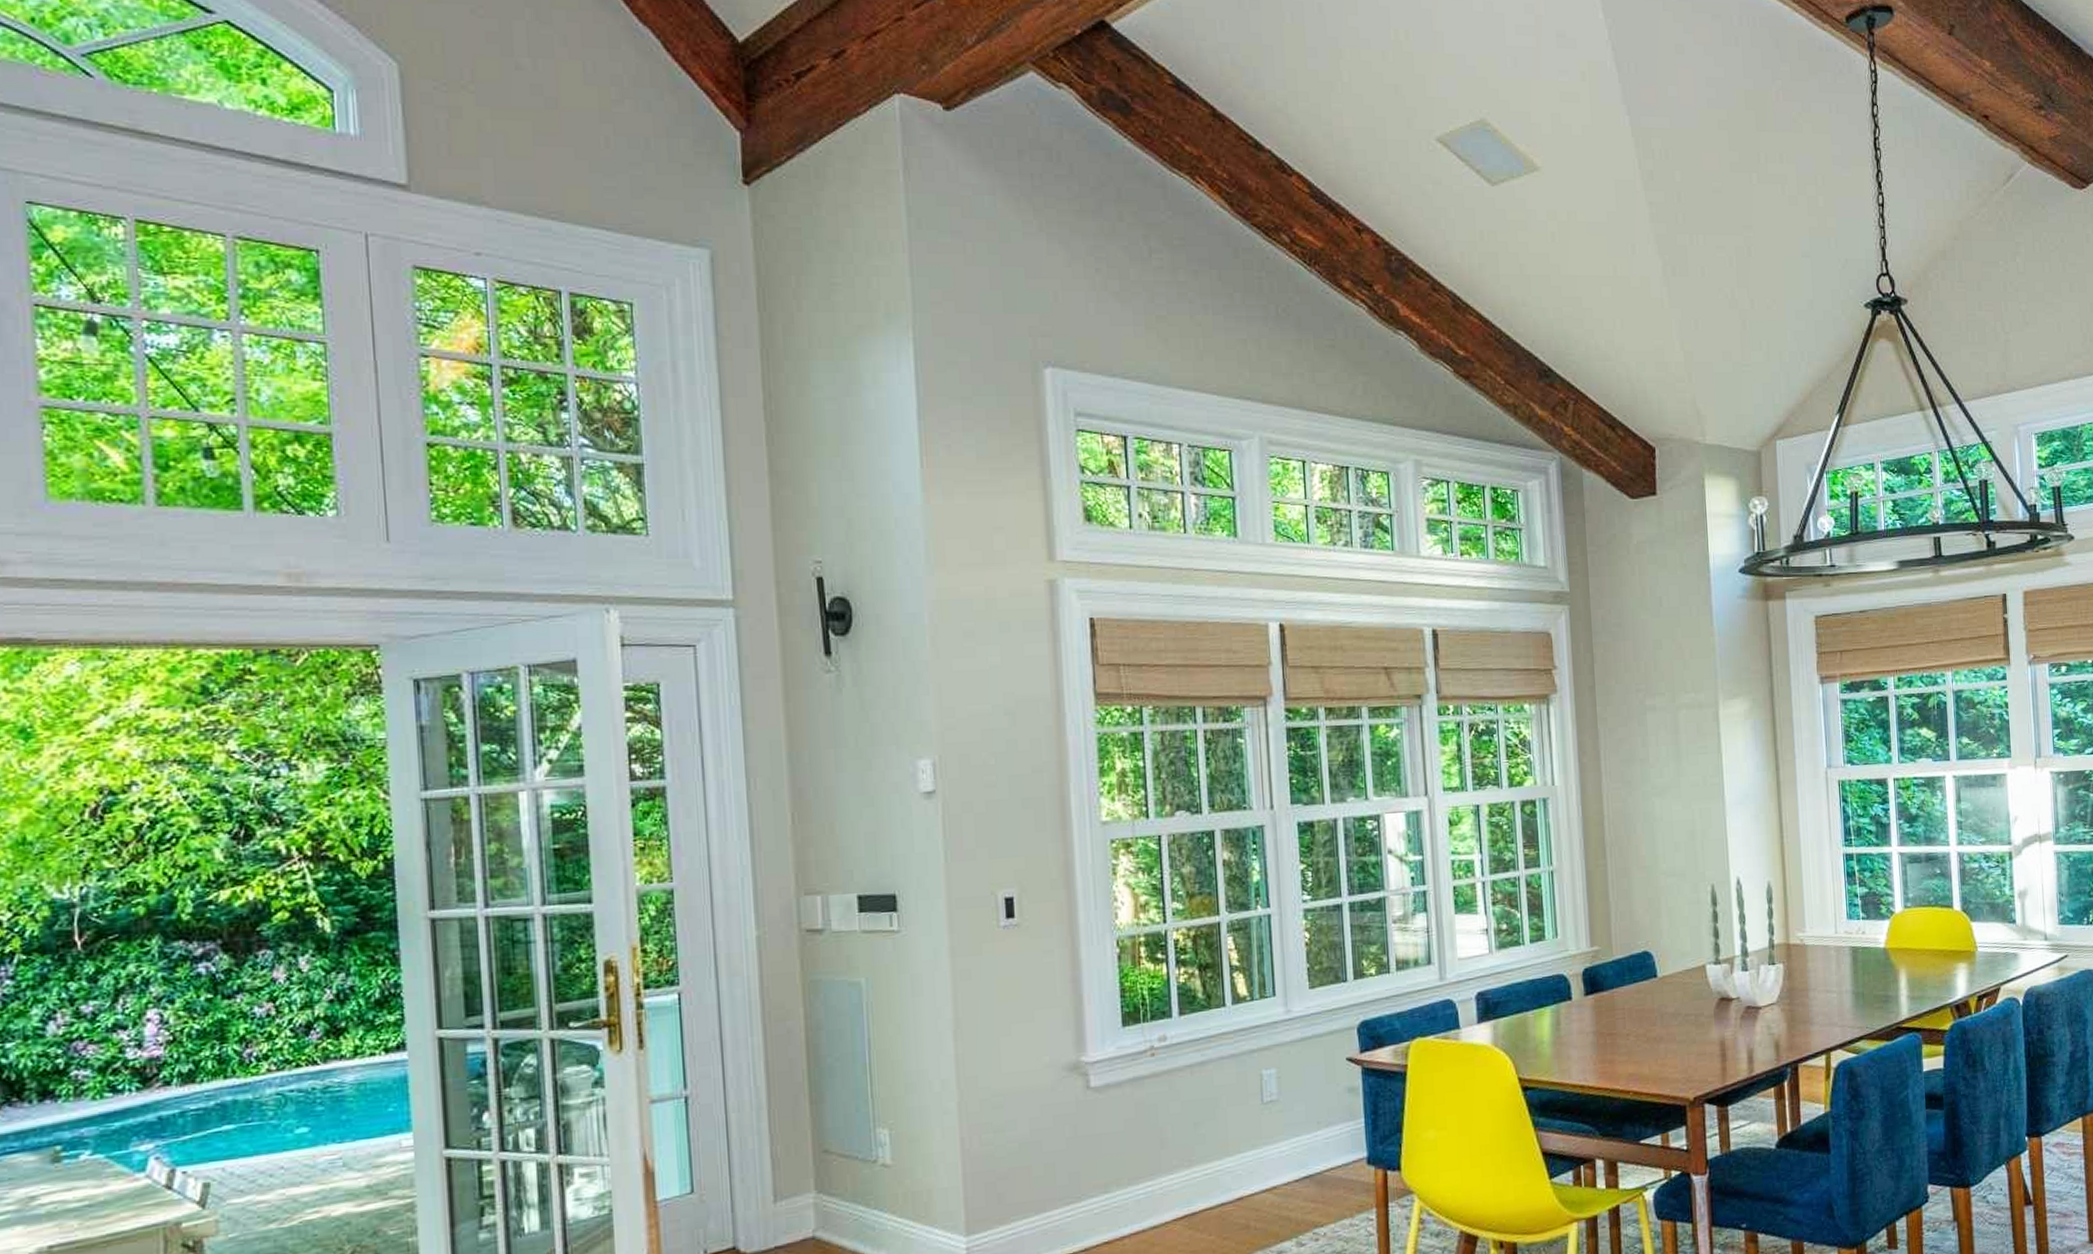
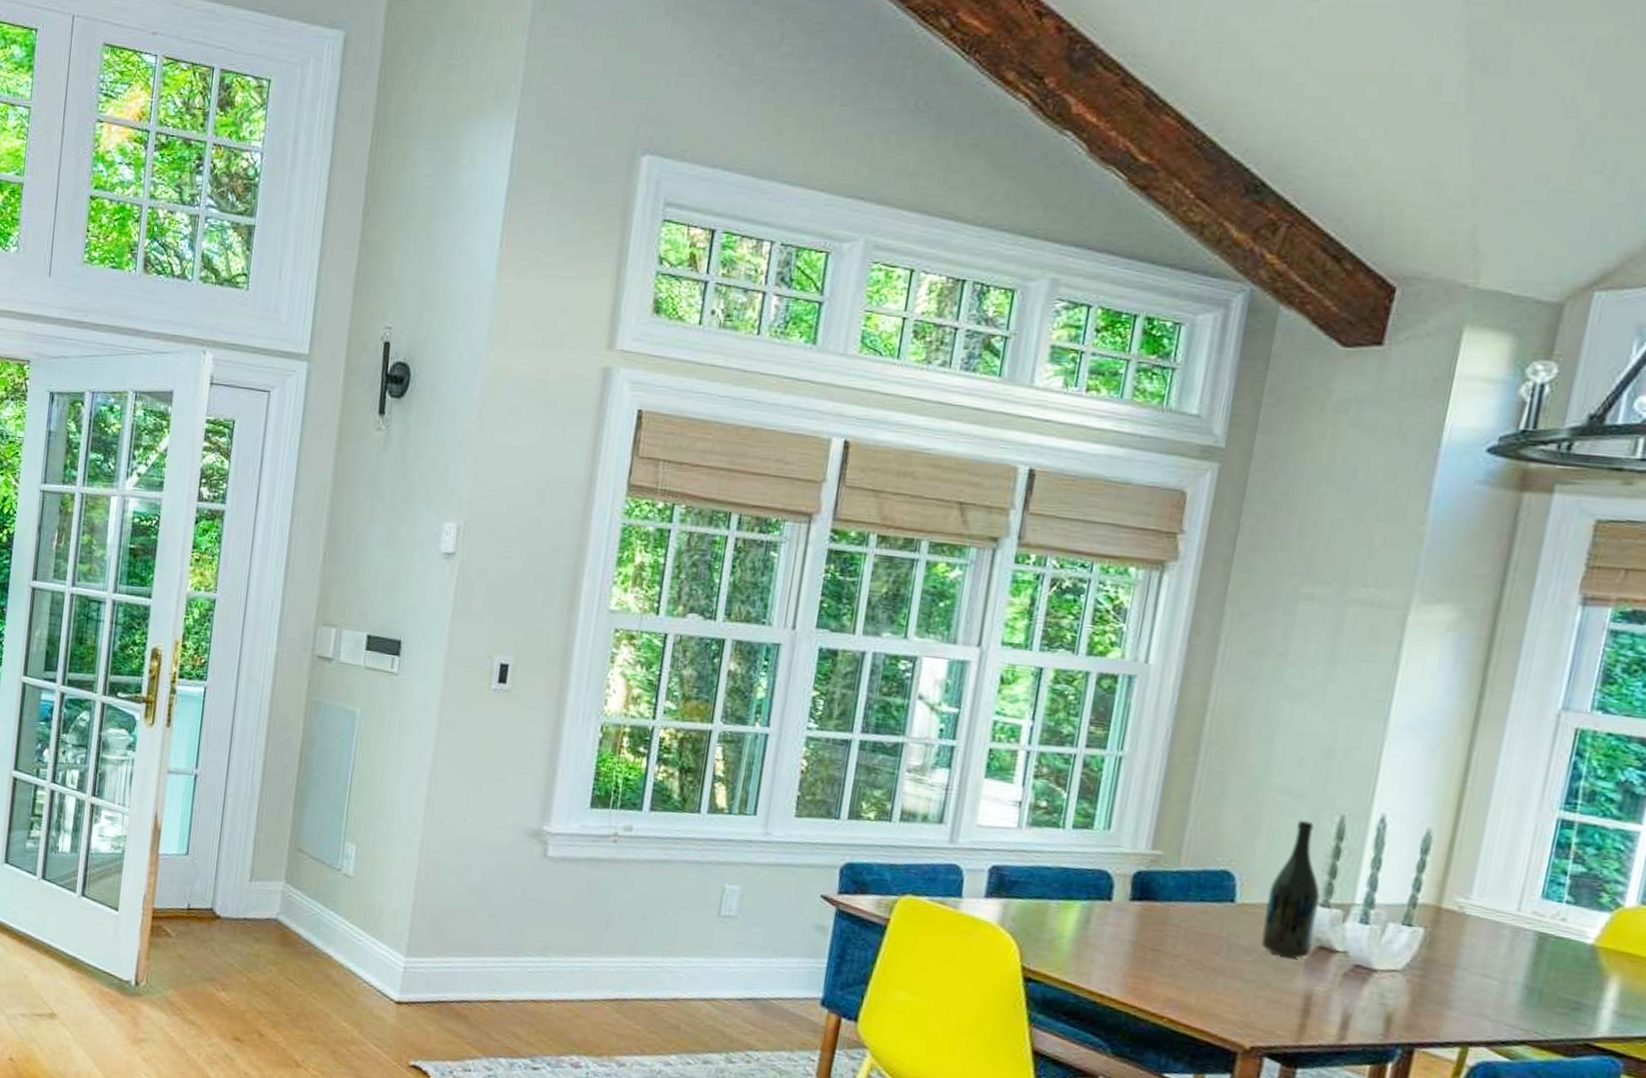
wine bottle: none [1677,895,1716,1014] -> present [1260,820,1320,958]

